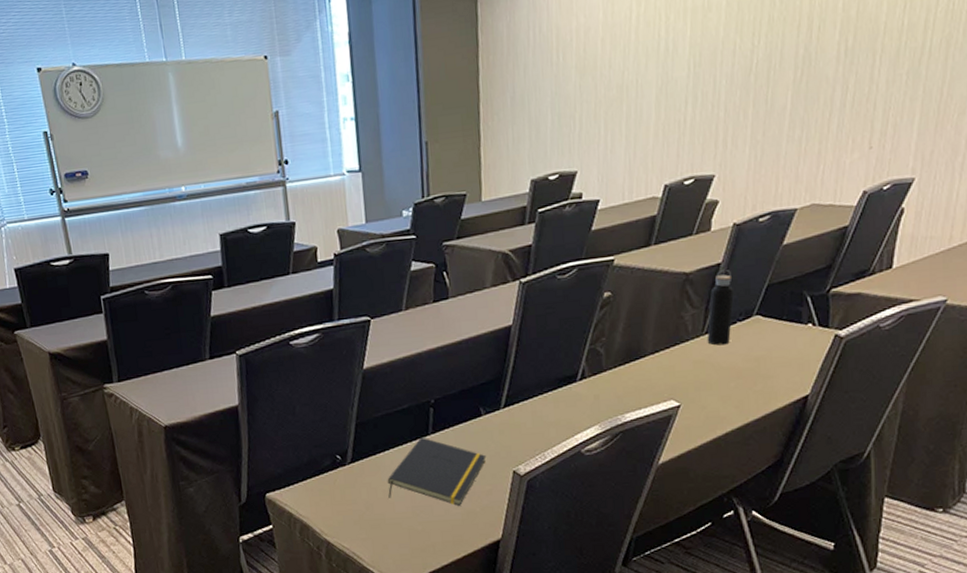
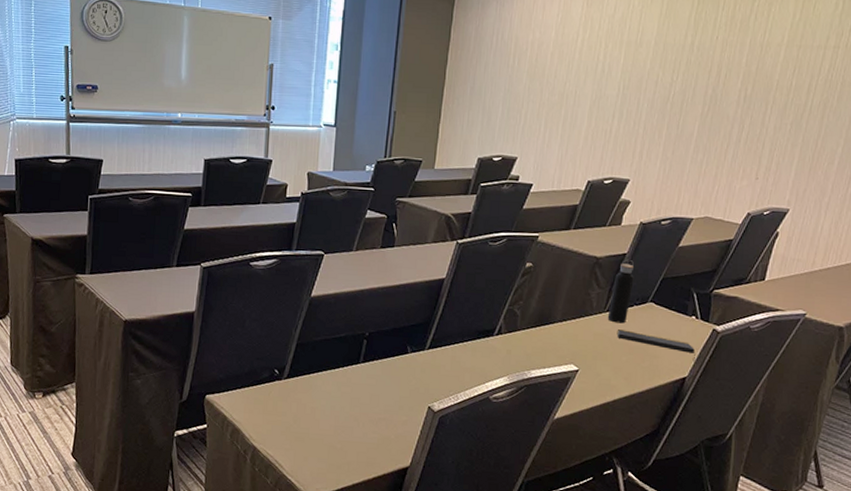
notepad: present [387,437,487,506] -> none [315,364,407,431]
notepad: none [720,351,817,377] -> present [617,328,695,362]

